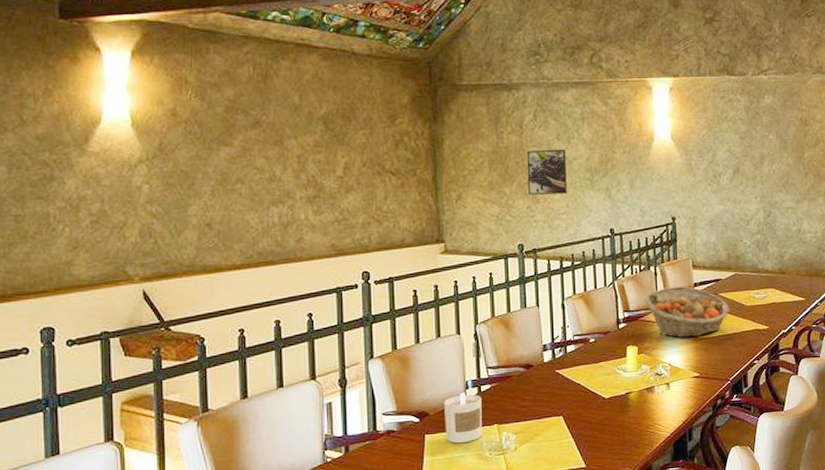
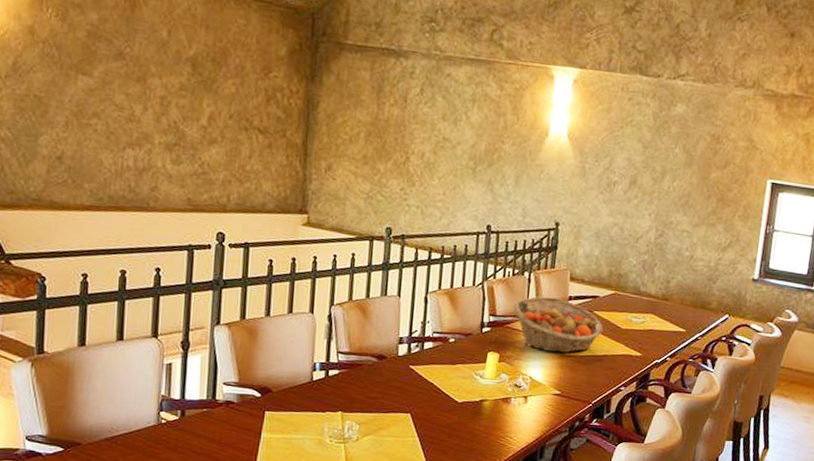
candle: present [444,392,482,444] -> none [286,373,328,426]
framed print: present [526,149,567,195] -> none [404,127,451,180]

